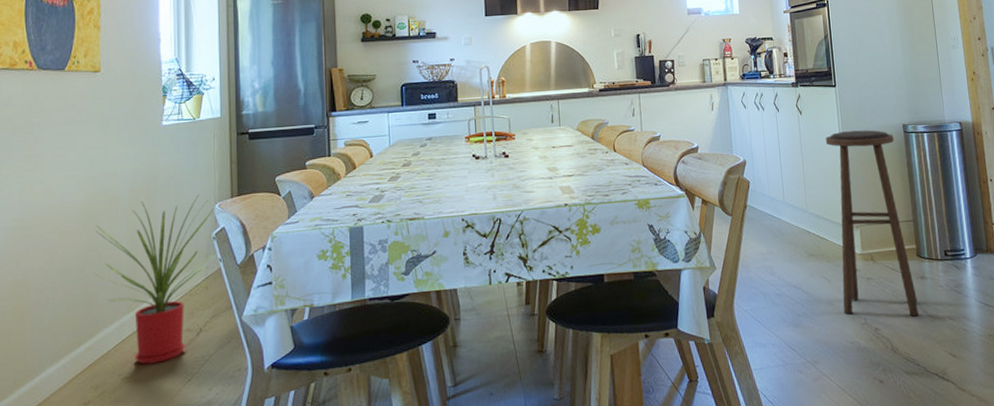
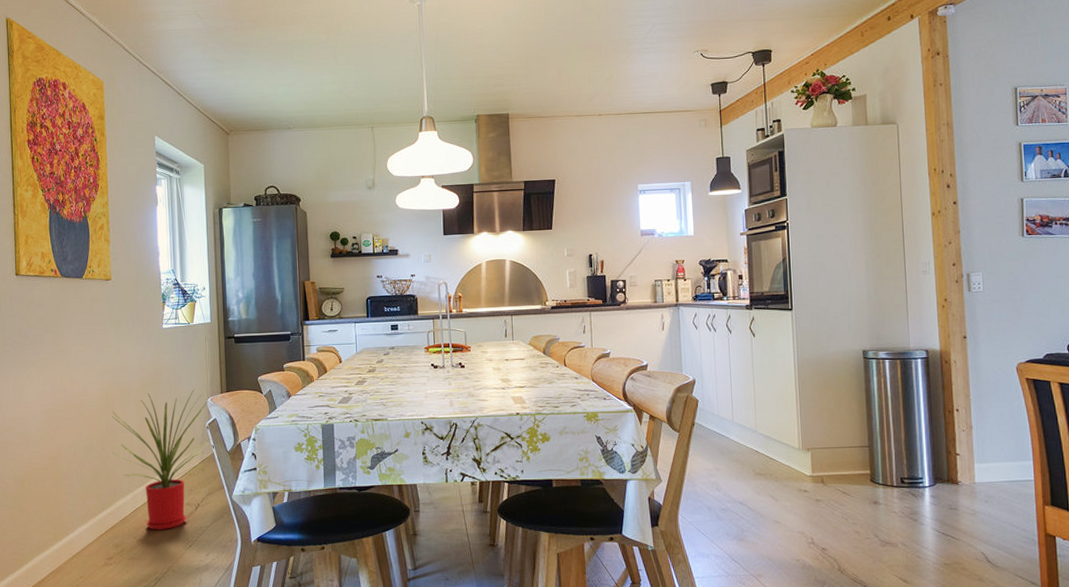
stool: present [825,130,919,317] -> none [778,354,869,540]

